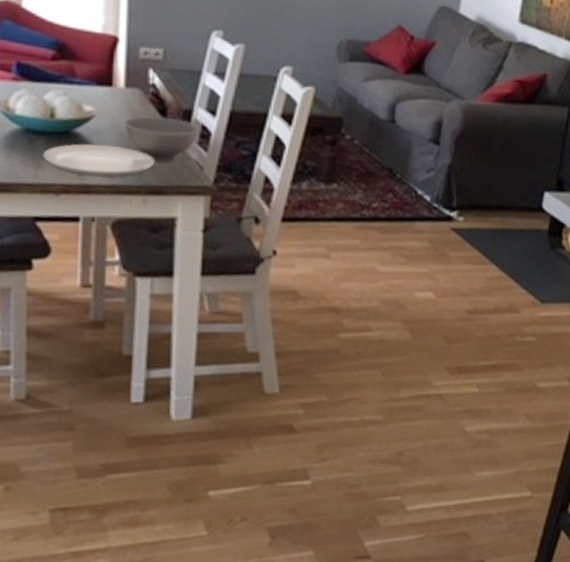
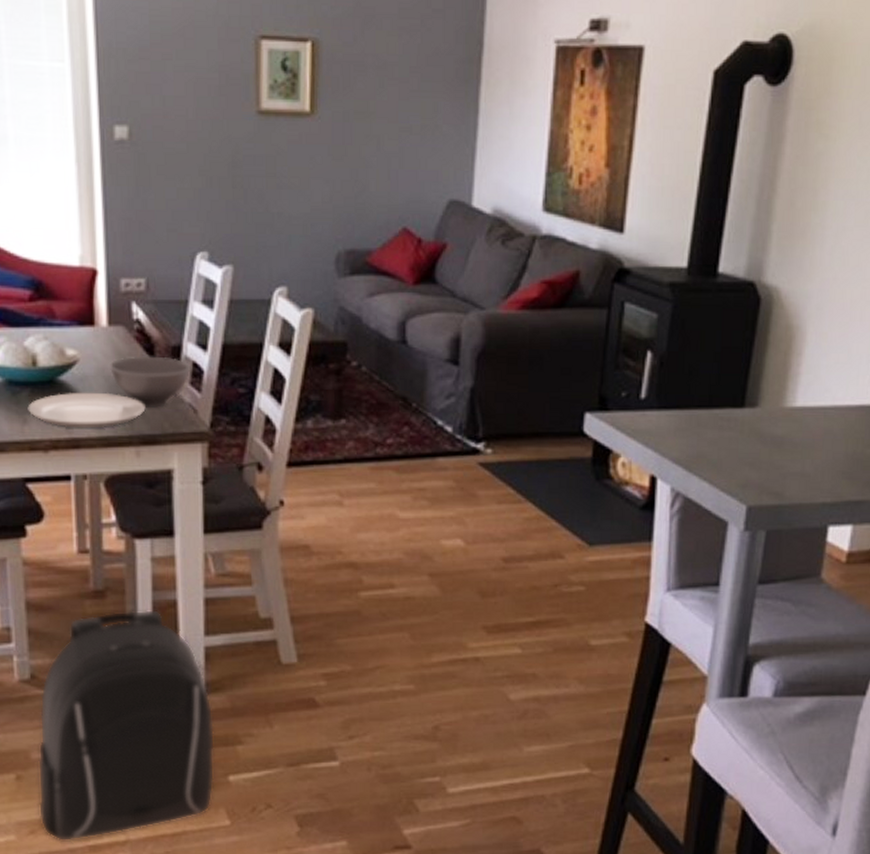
backpack: none [24,340,199,548] -> present [37,609,215,842]

